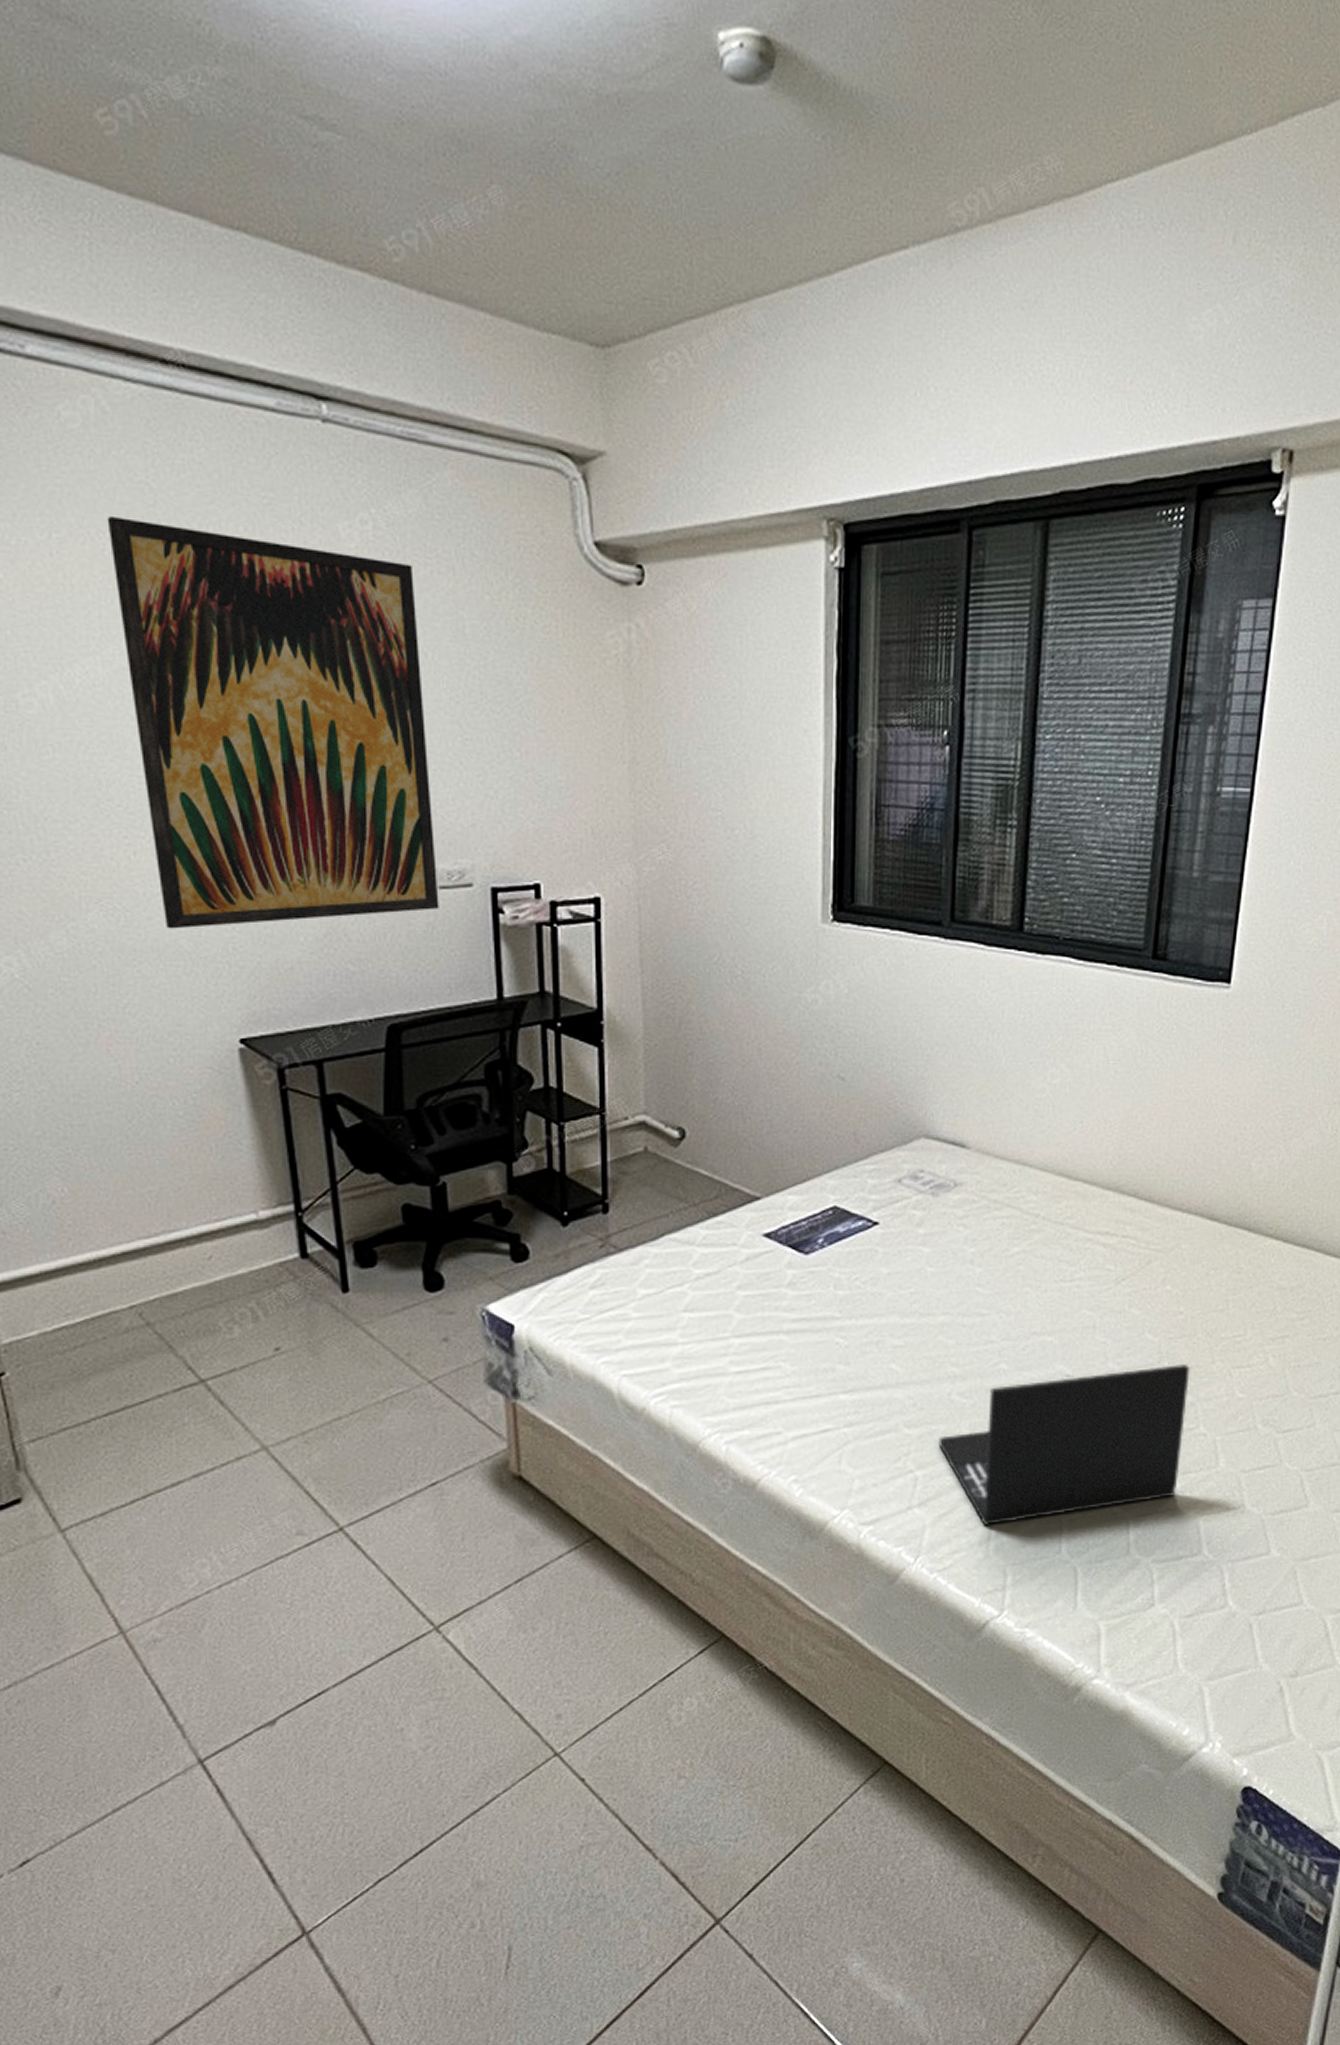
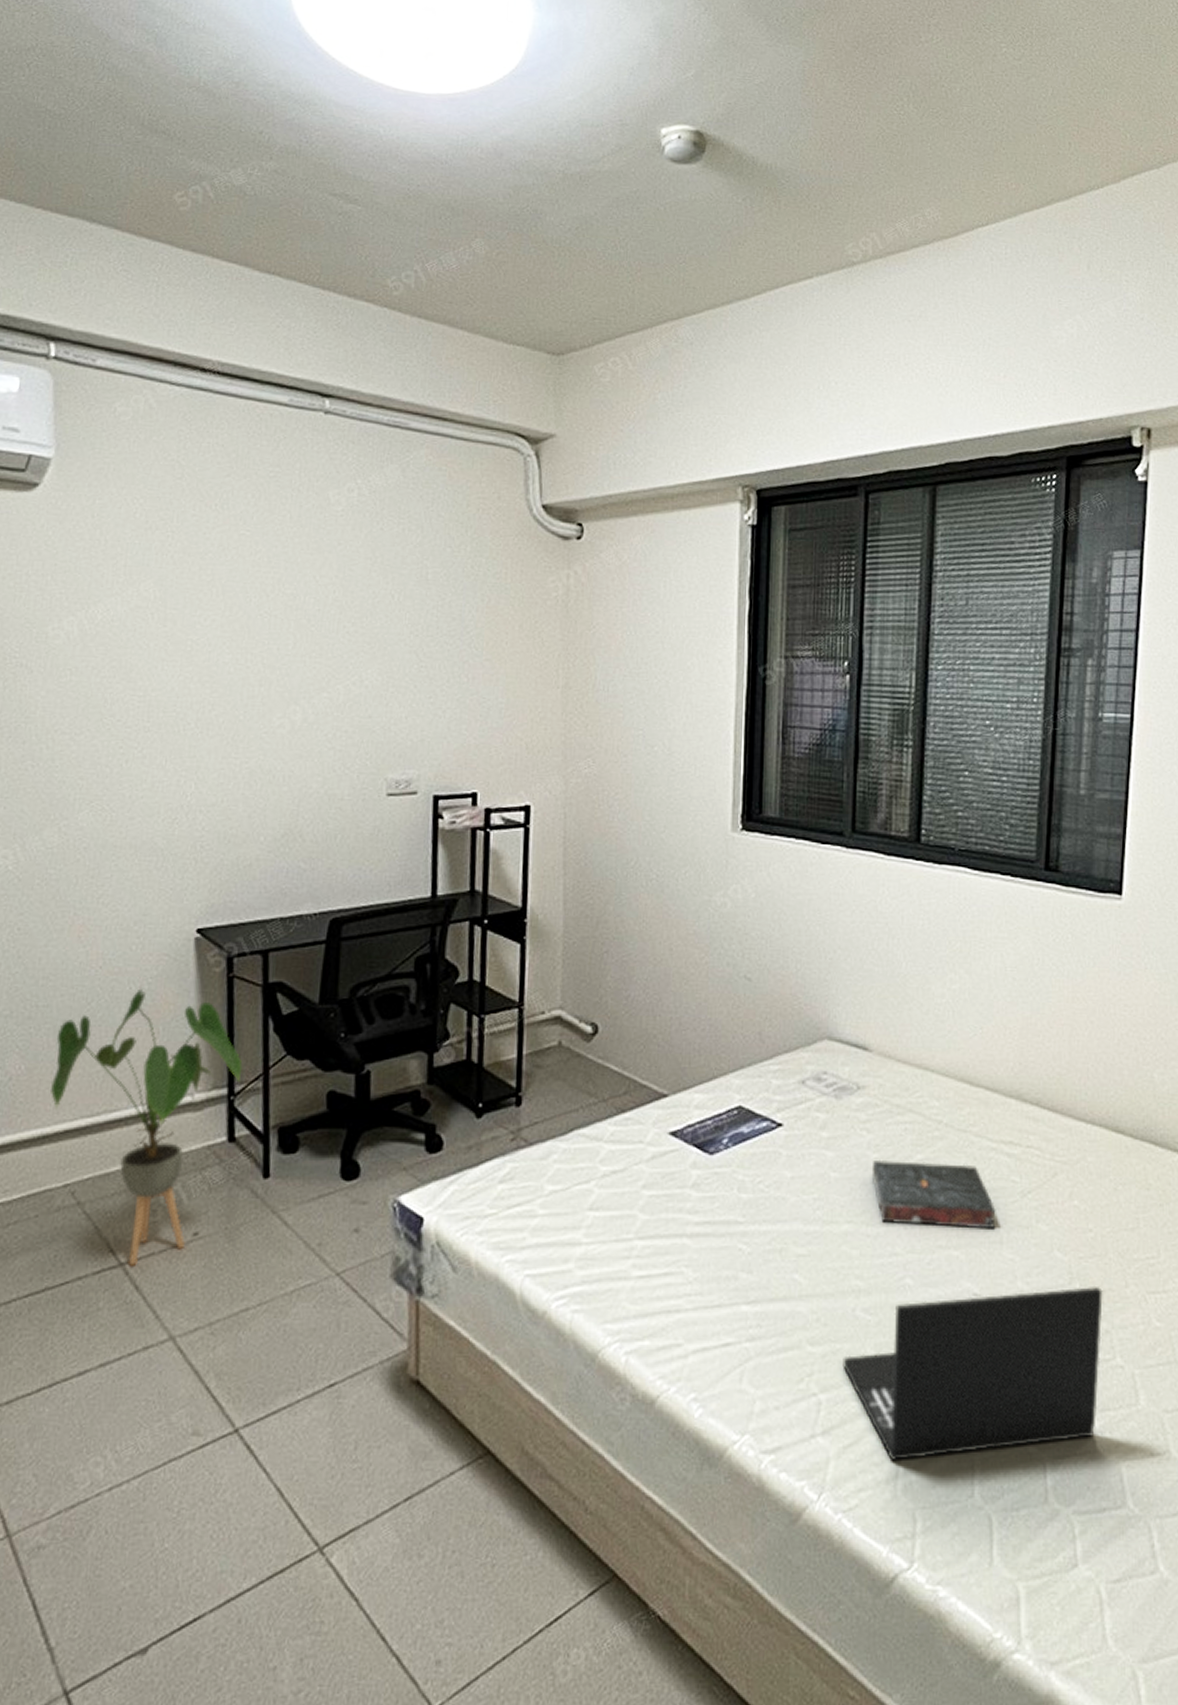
house plant: none [98,1104,308,1382] -> present [51,988,243,1266]
wall art: present [107,515,439,929] -> none [141,486,388,828]
book: none [968,1253,1090,1316] -> present [871,1159,996,1229]

